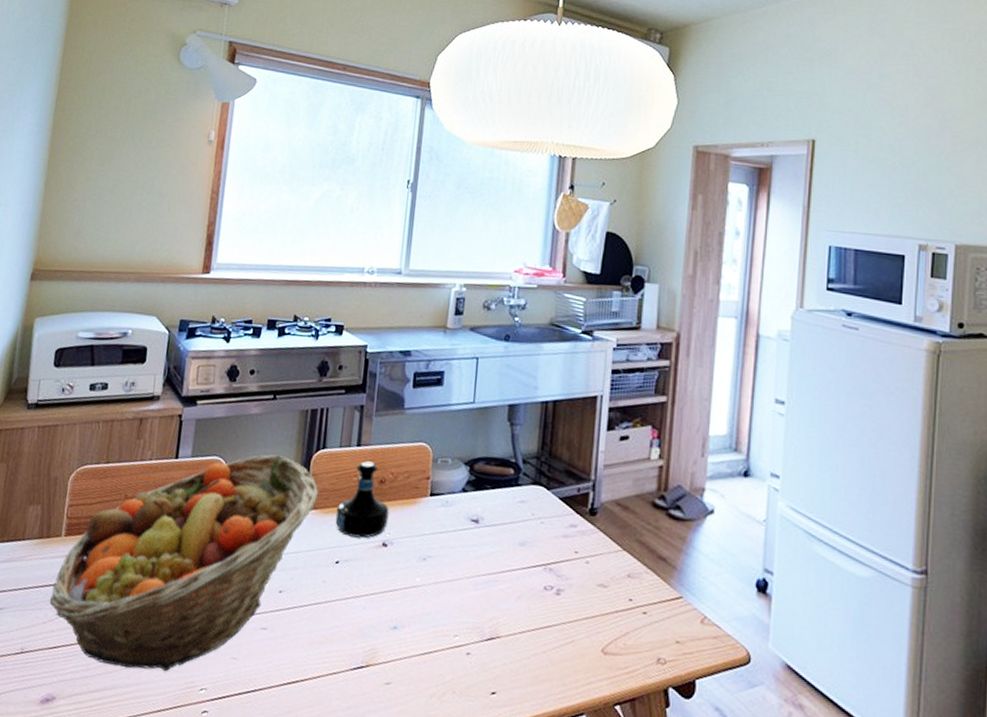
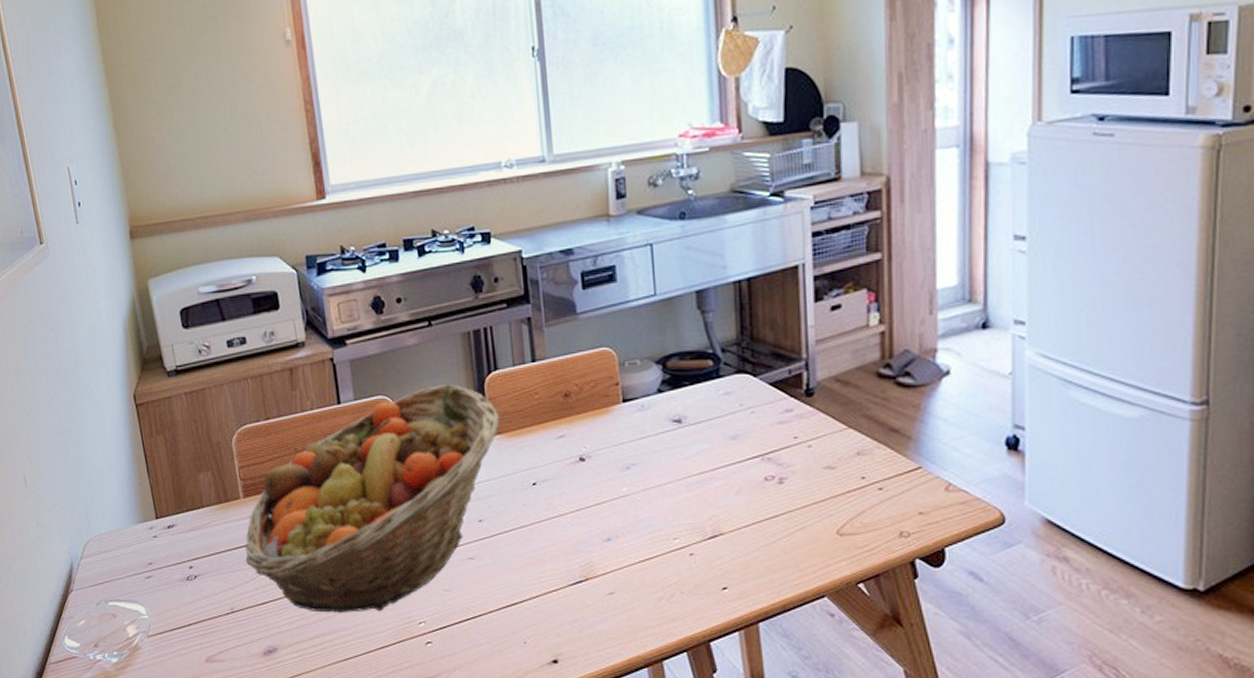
tequila bottle: present [335,461,389,539] -> none [522,376,581,456]

